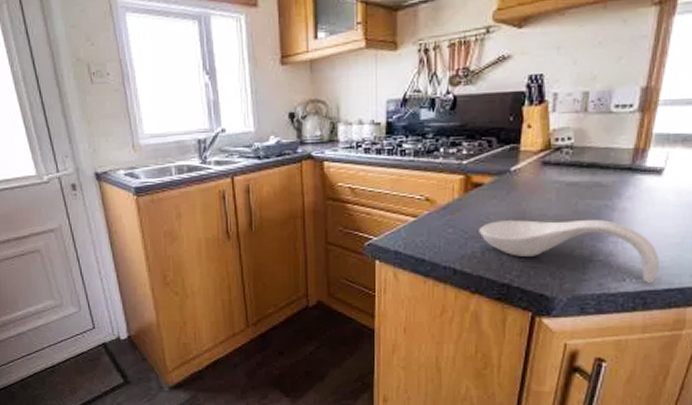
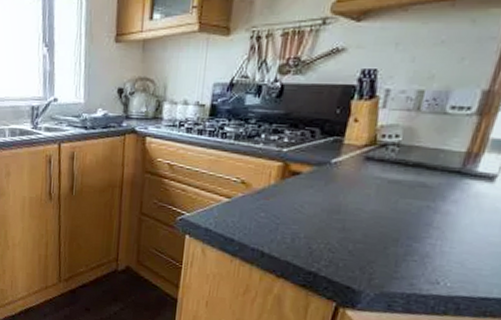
spoon rest: present [479,220,660,283] -> none [291,210,480,289]

